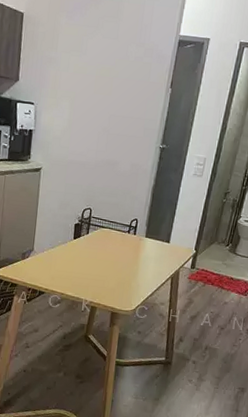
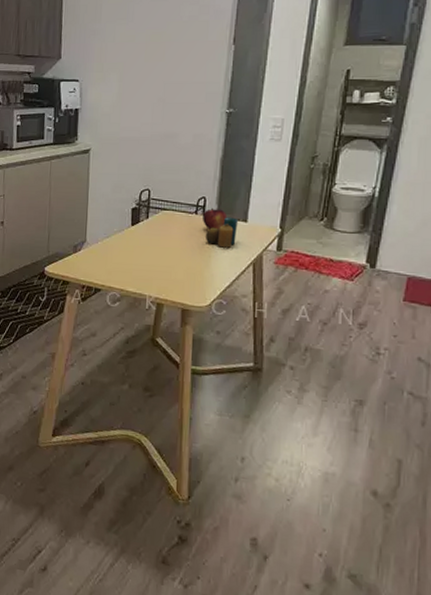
fruit: none [134,228,154,248] -> present [203,207,228,230]
candle: none [134,237,163,264] -> present [205,216,239,248]

